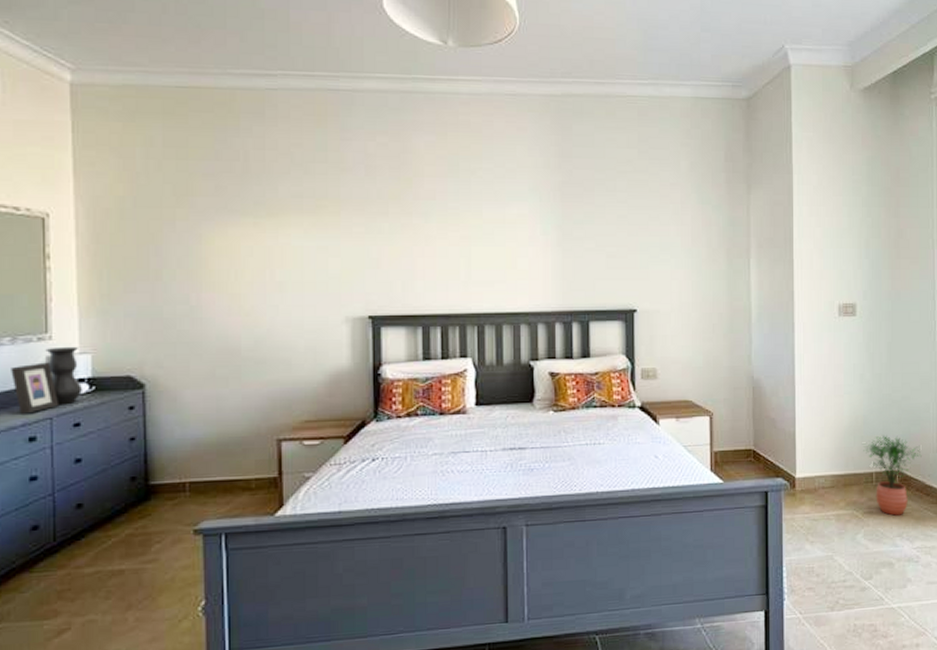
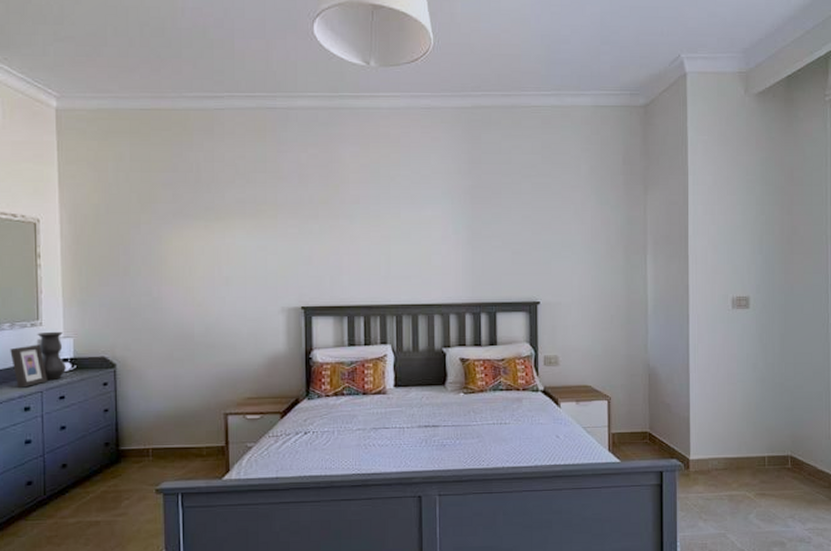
potted plant: present [862,435,922,516] -> none [755,421,814,498]

